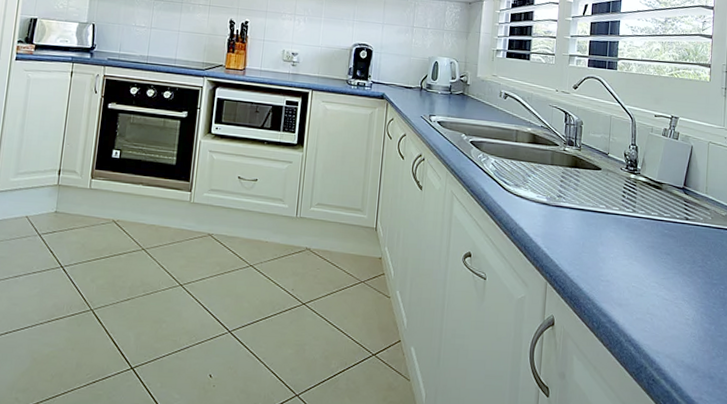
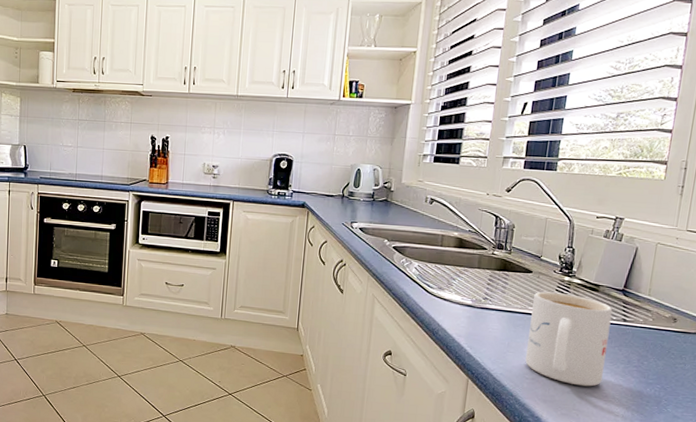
mug: none [600,189,676,289] -> present [525,291,613,387]

